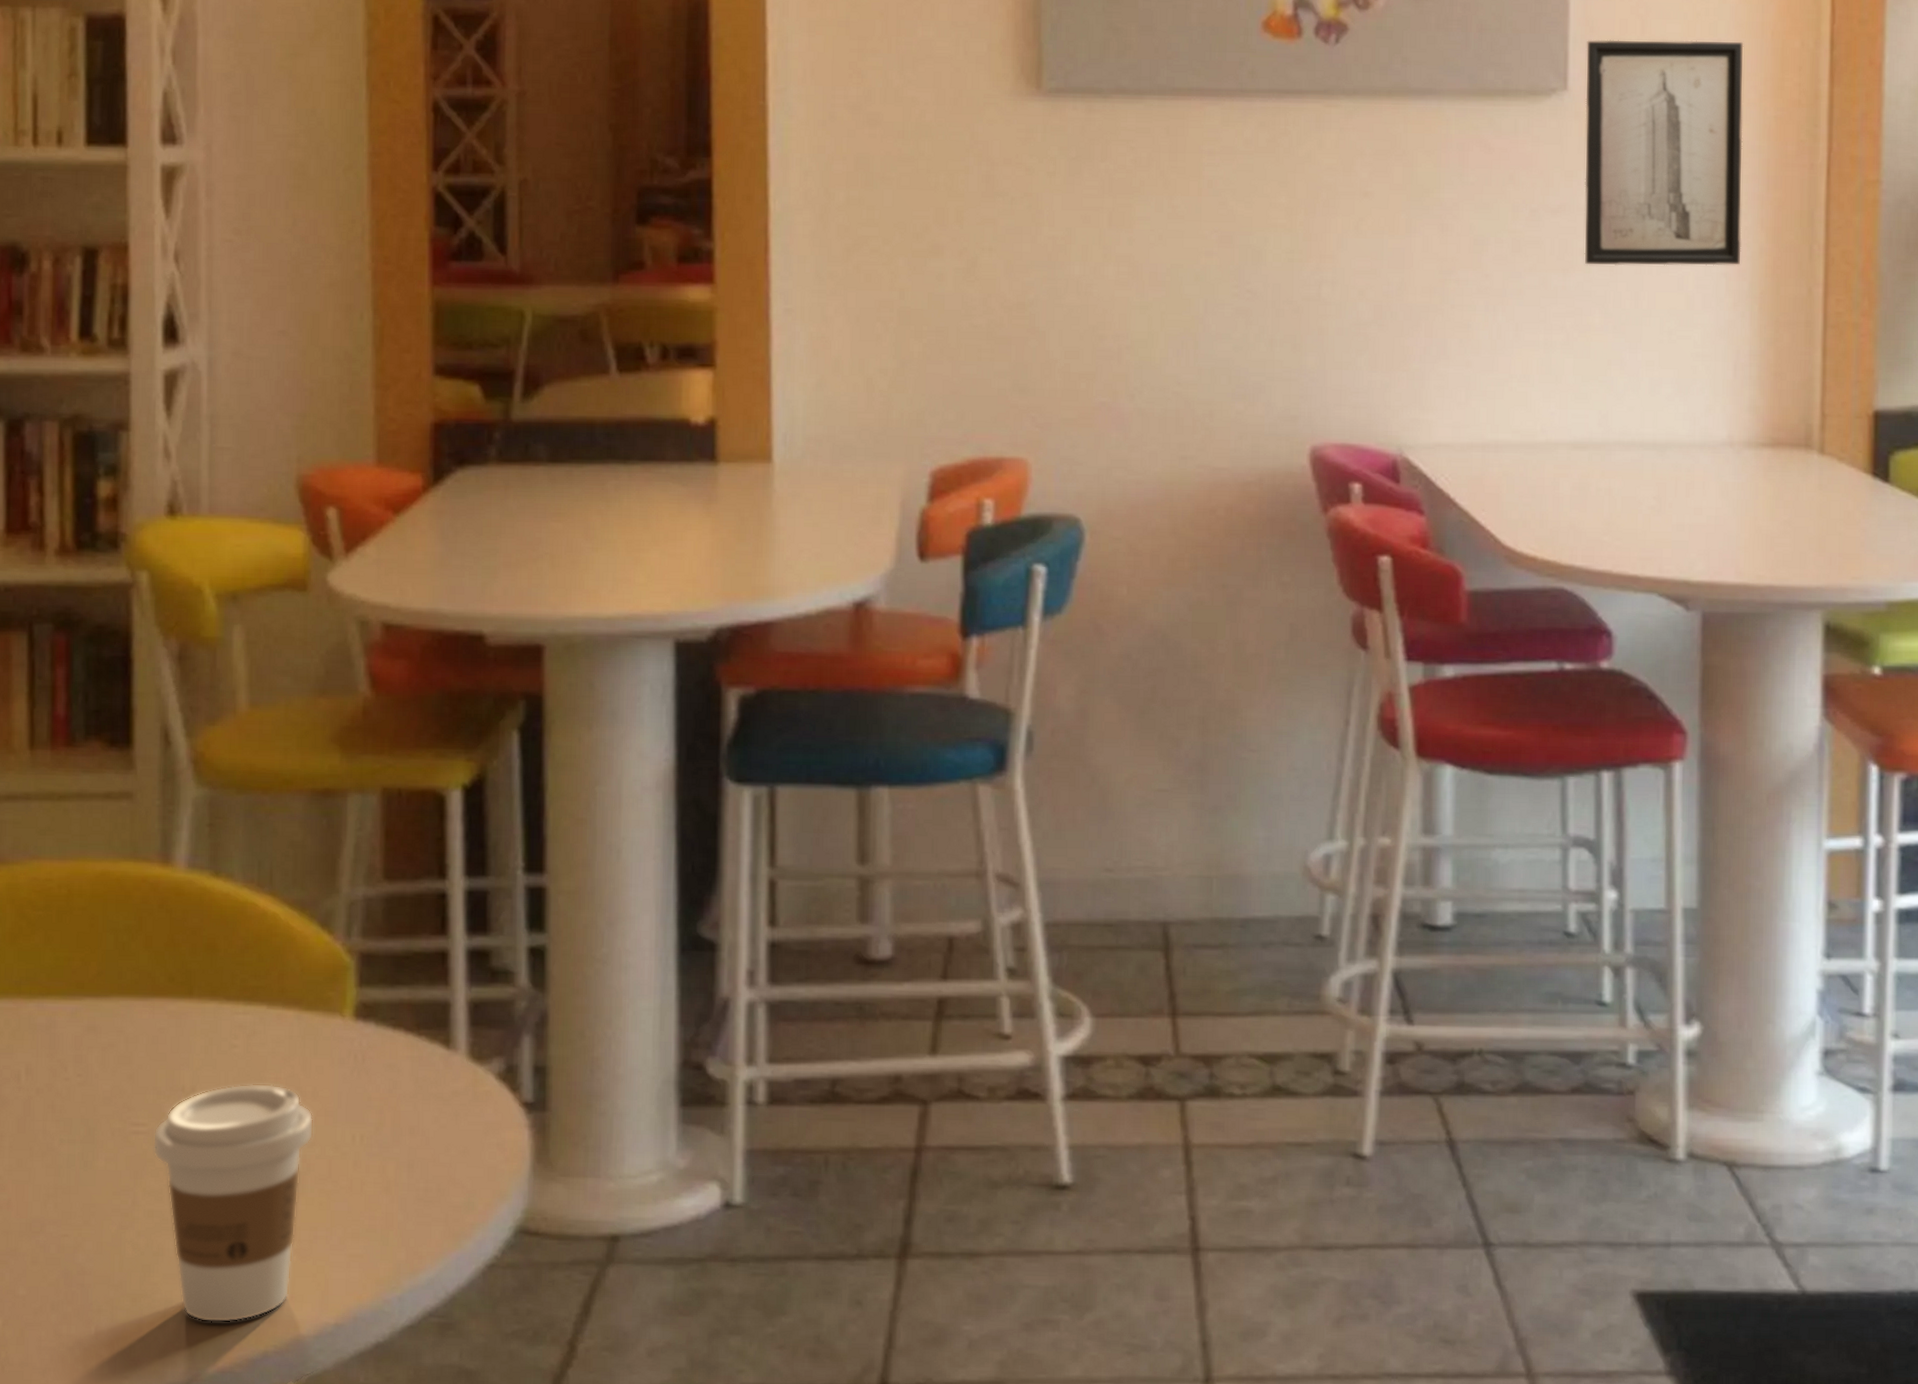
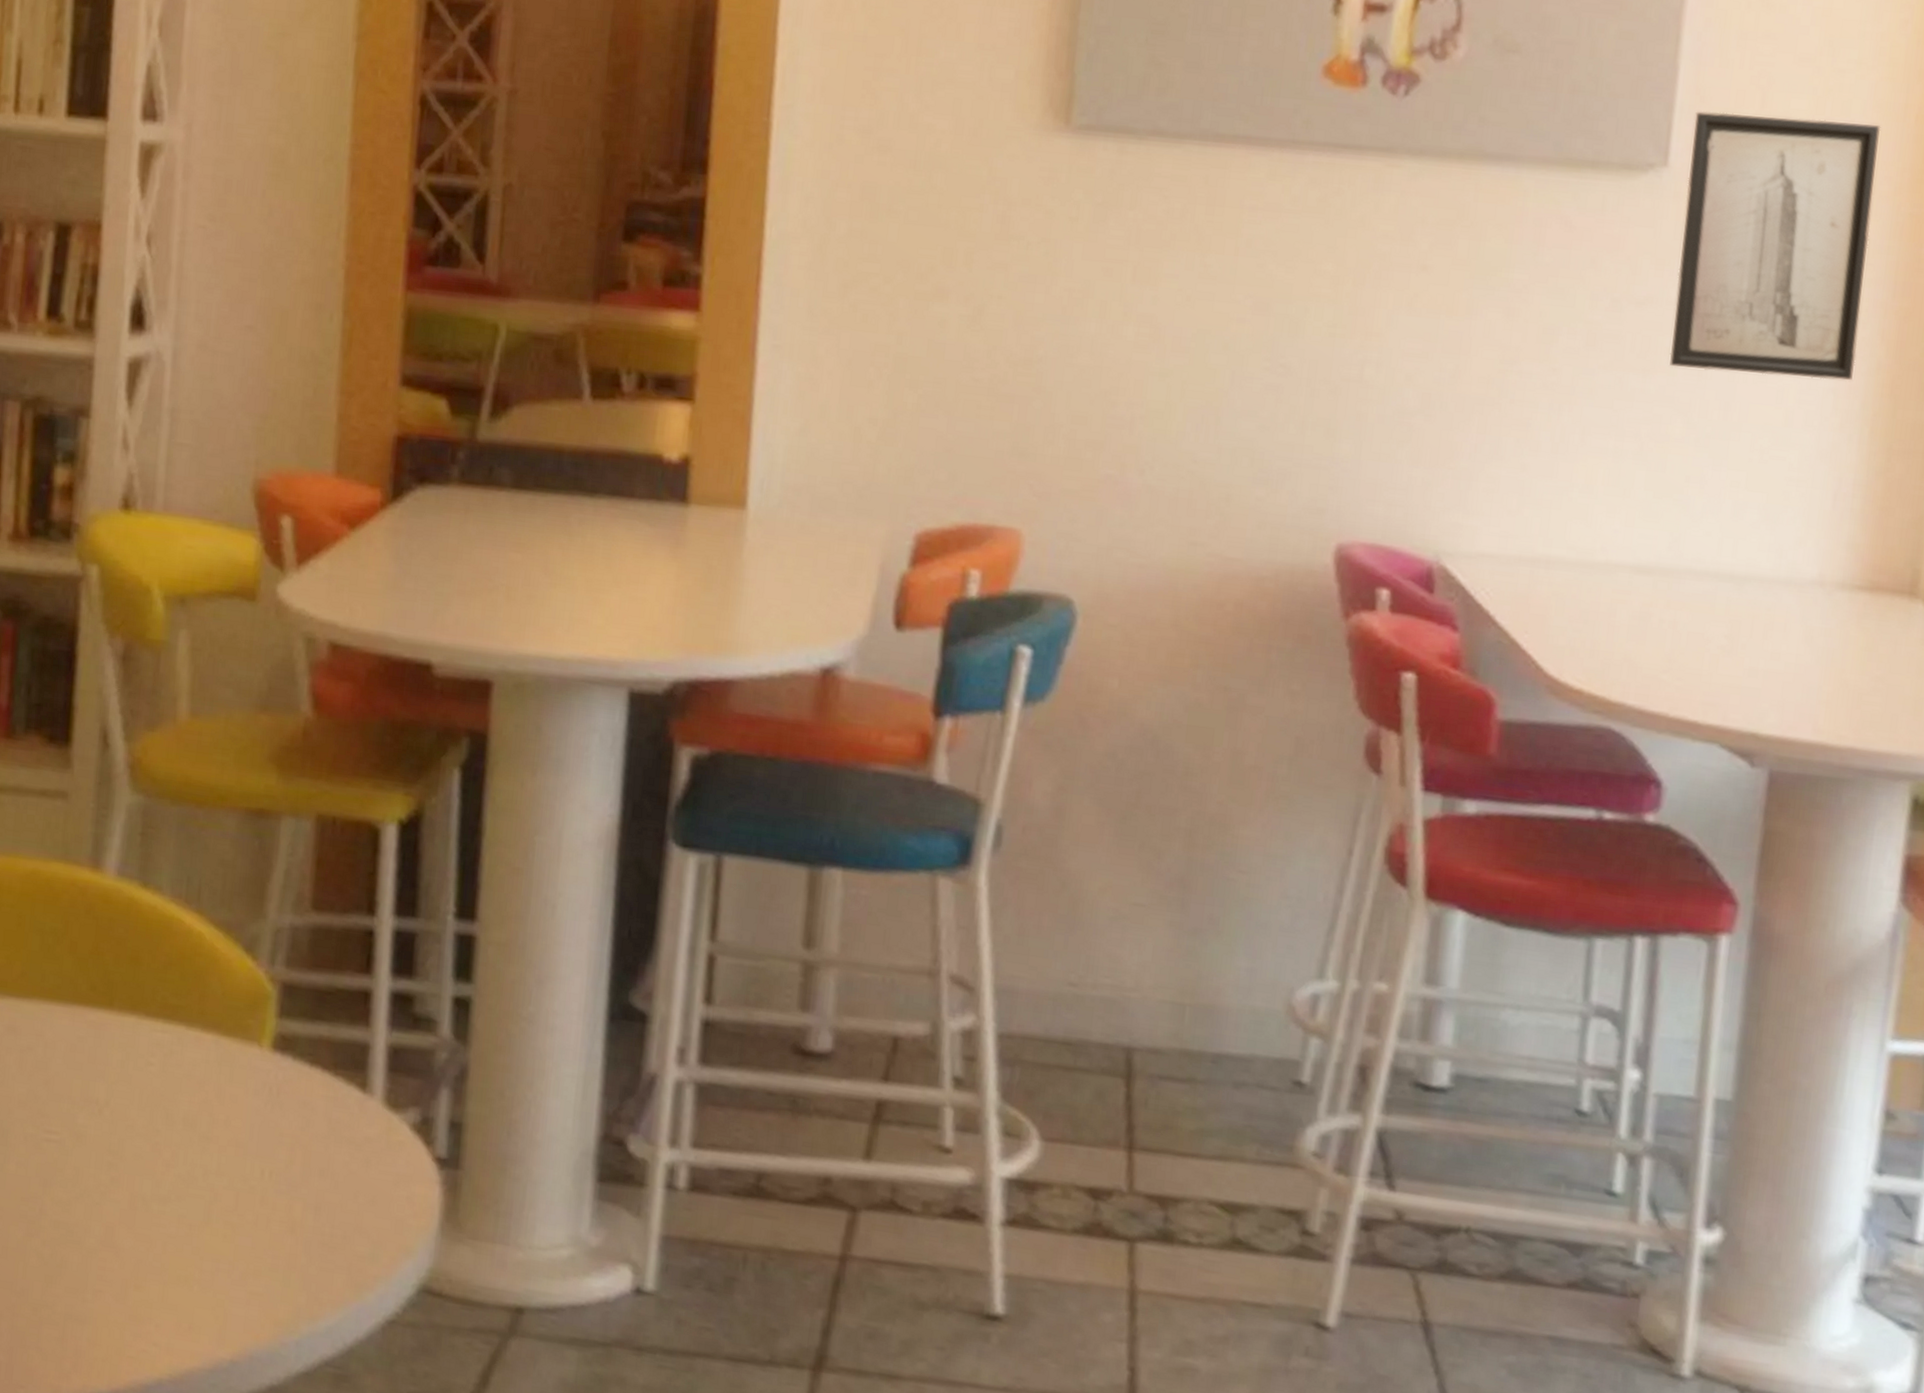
coffee cup: present [152,1083,314,1323] -> none [63,1103,225,1346]

